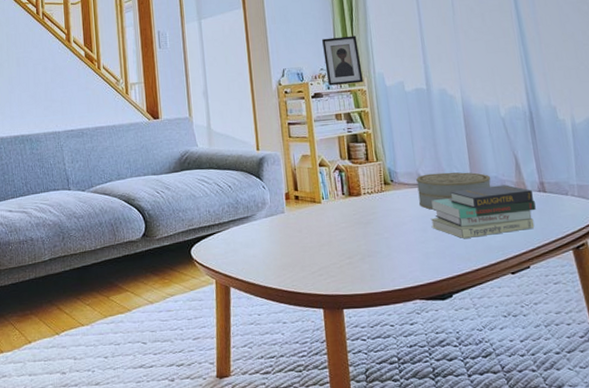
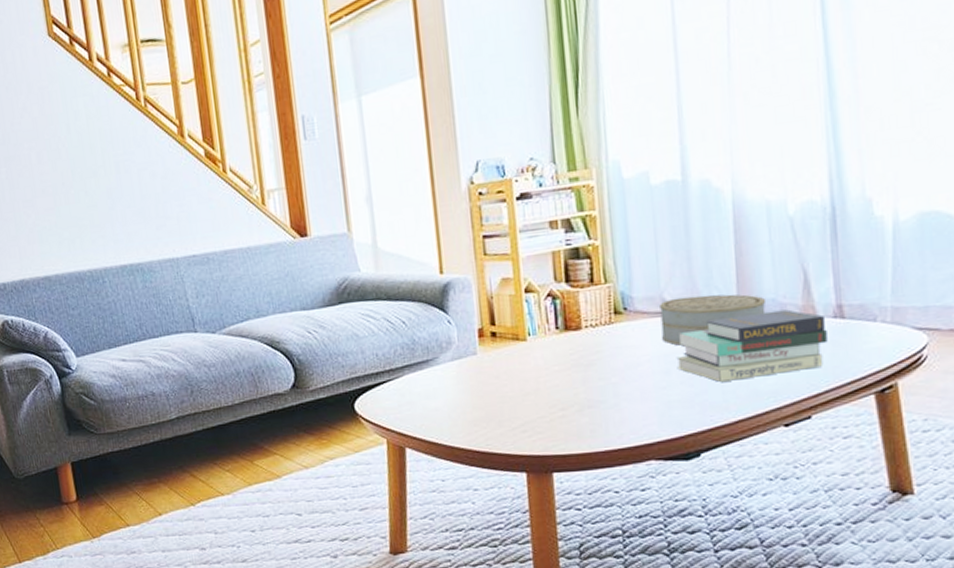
picture frame: present [321,35,363,86] -> none [531,108,591,182]

